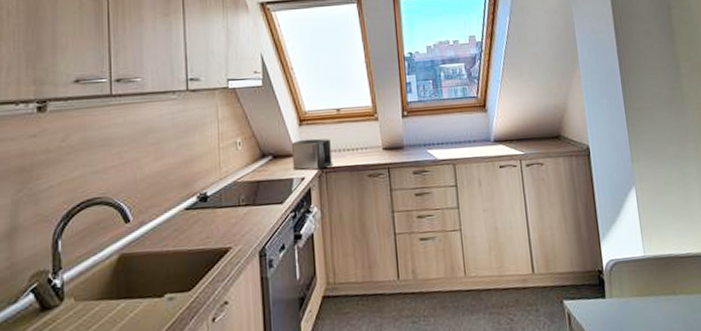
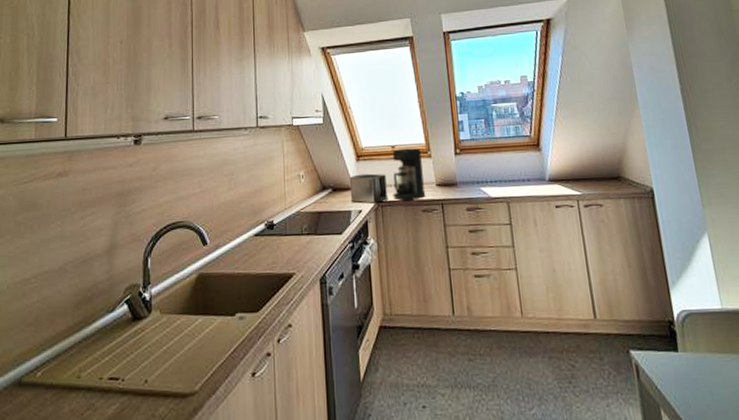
coffee maker: none [337,110,372,167] -> present [392,148,426,201]

